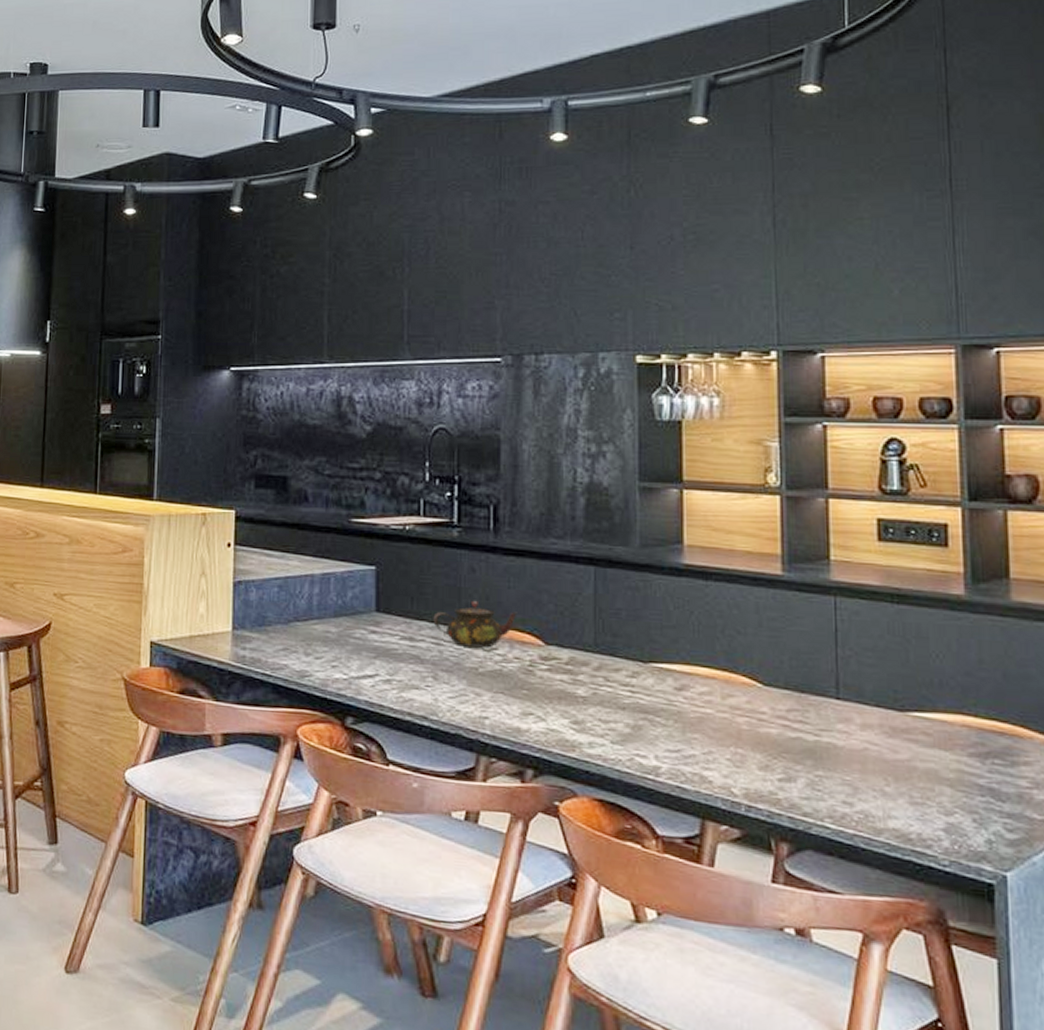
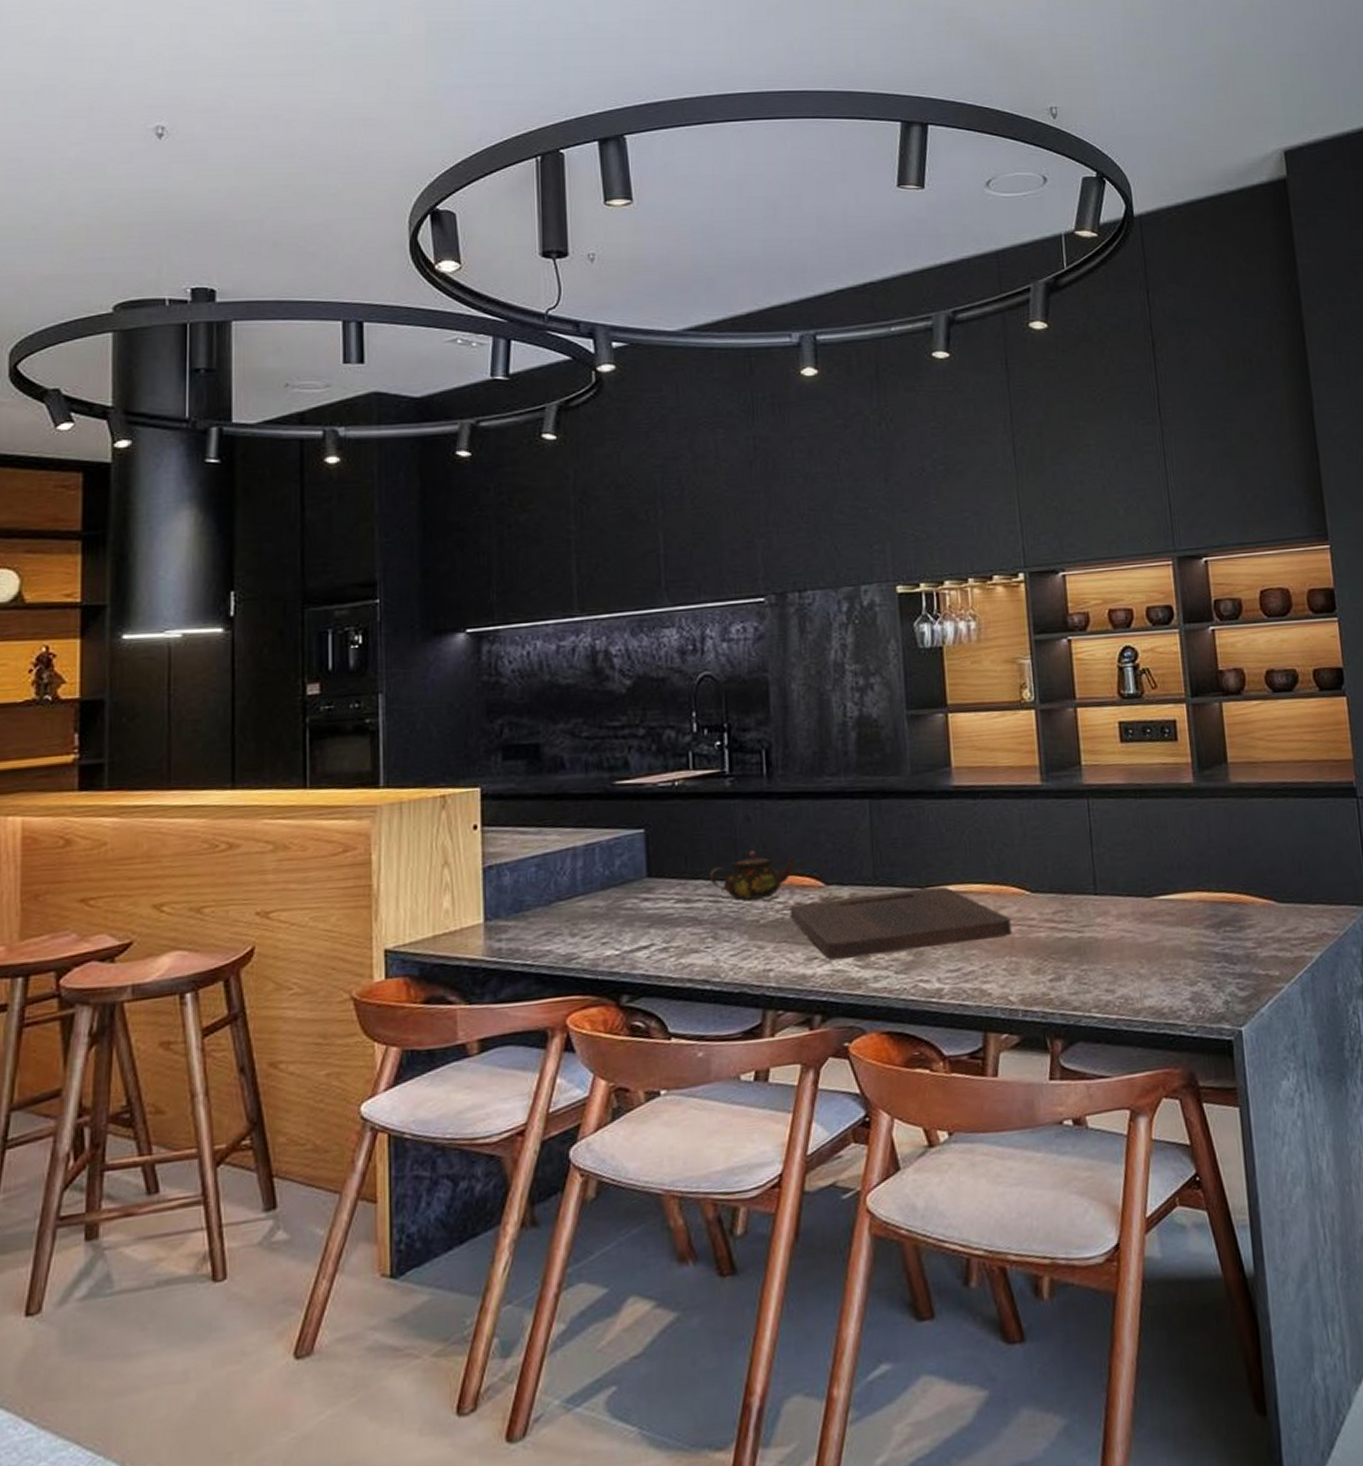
cutting board: none [508,658,739,727] -> present [789,886,1012,960]

